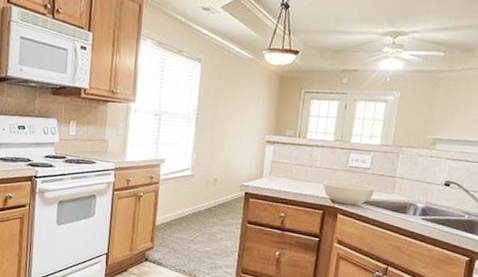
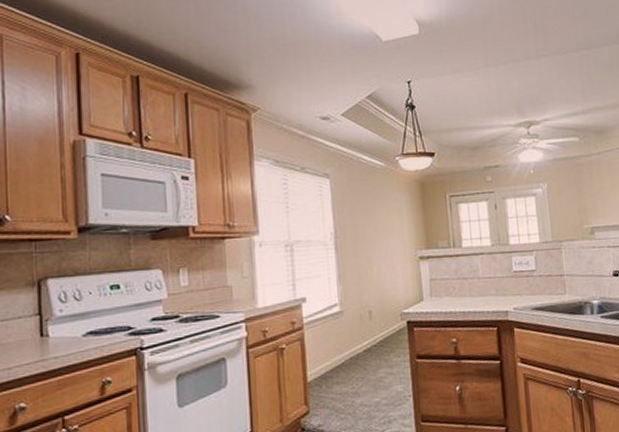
bowl: present [323,180,375,206] -> none [490,288,547,316]

